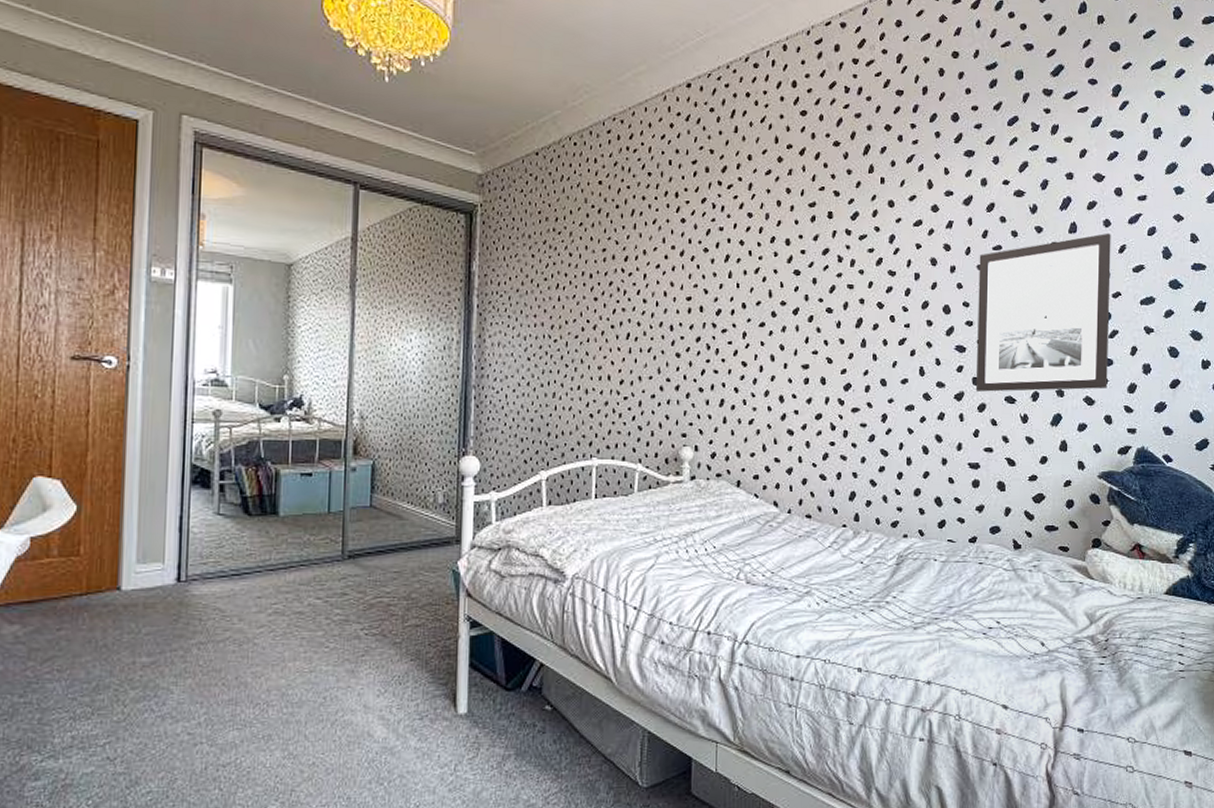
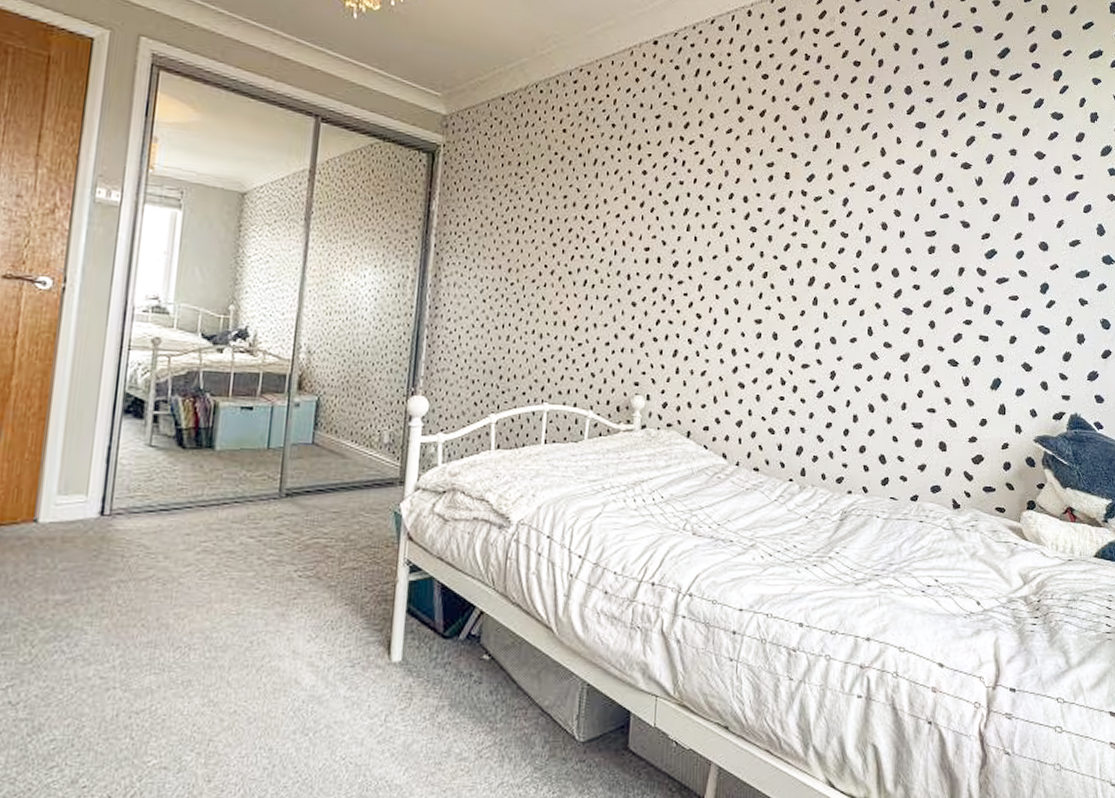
wall art: present [975,233,1111,392] -> none [920,208,1050,357]

